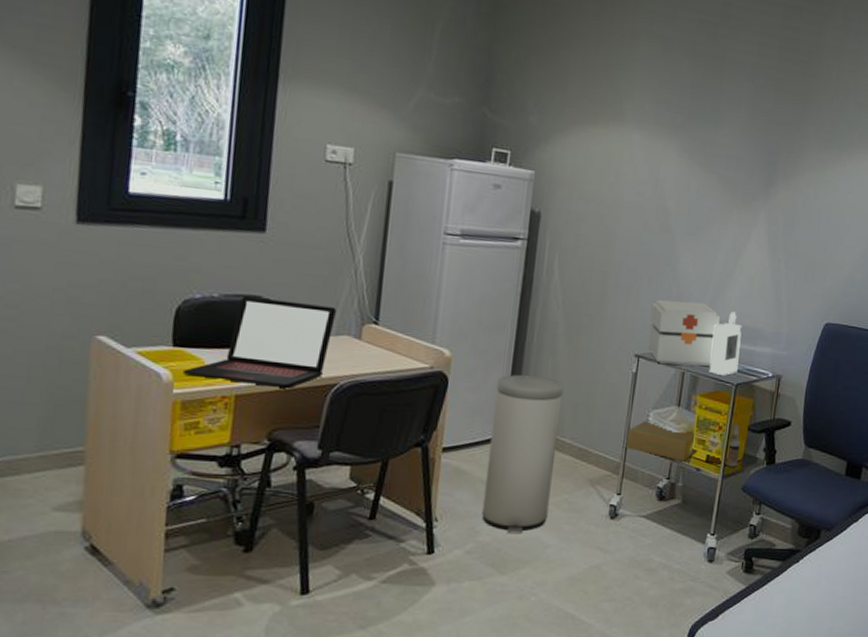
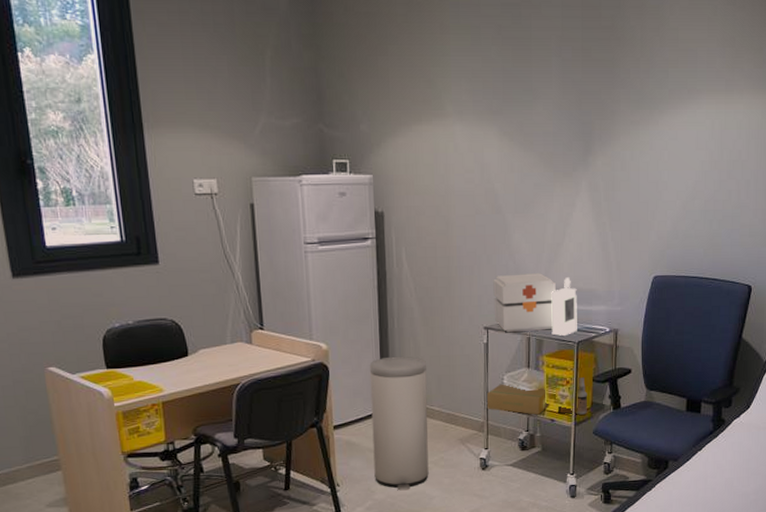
laptop: present [182,295,336,388] -> none [118,319,228,392]

